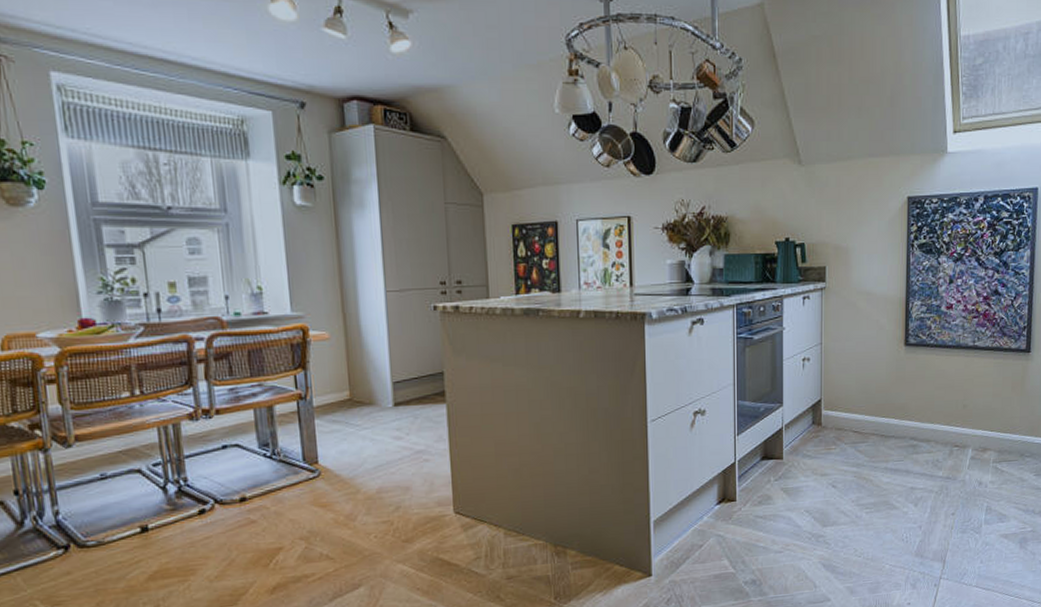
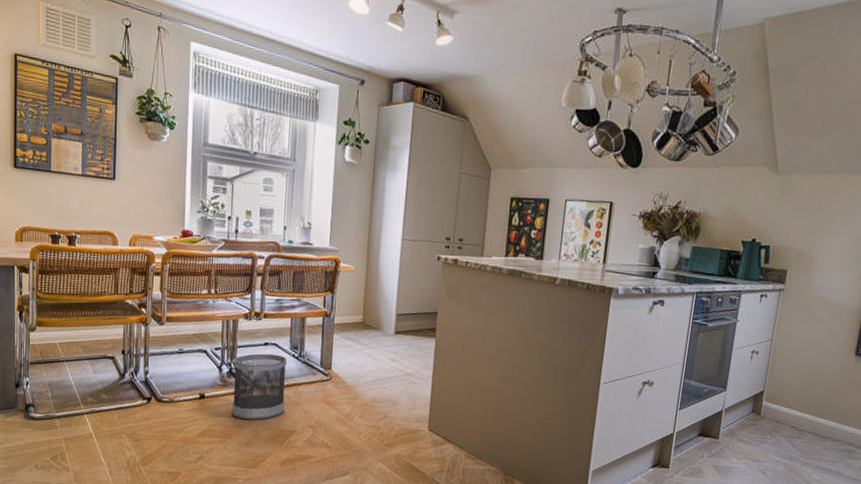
wastebasket: none [183,457,263,548] -> present [231,353,287,420]

